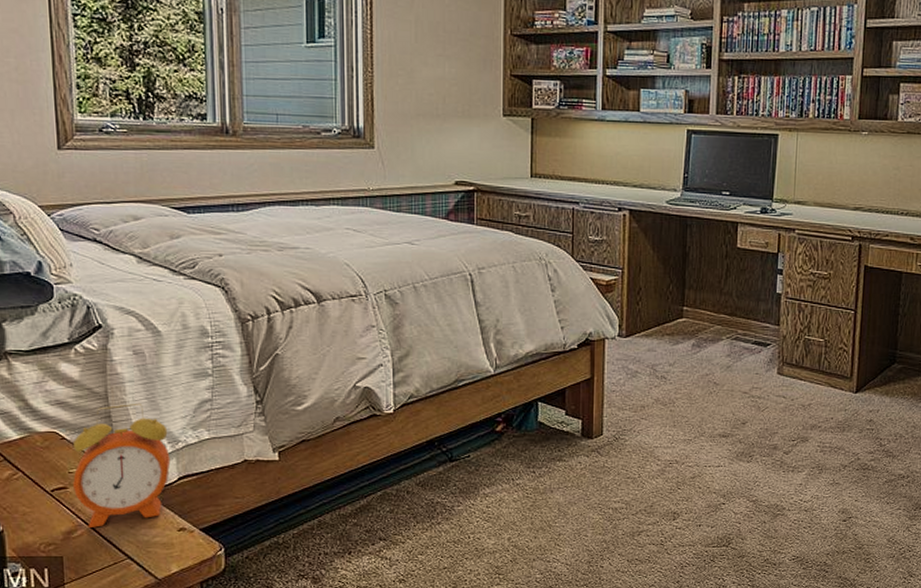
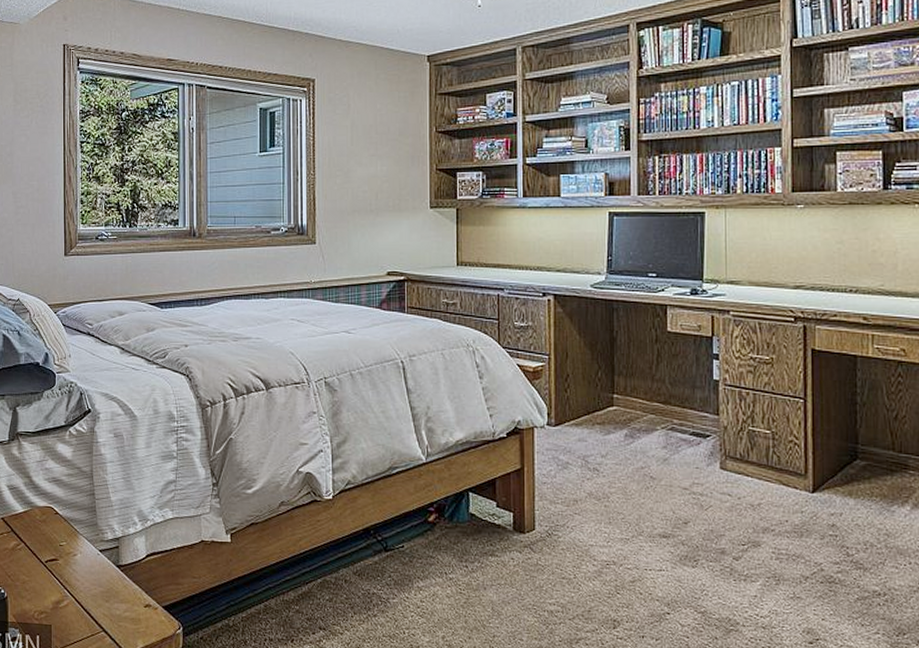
alarm clock: present [72,403,171,529] -> none [63,482,140,600]

